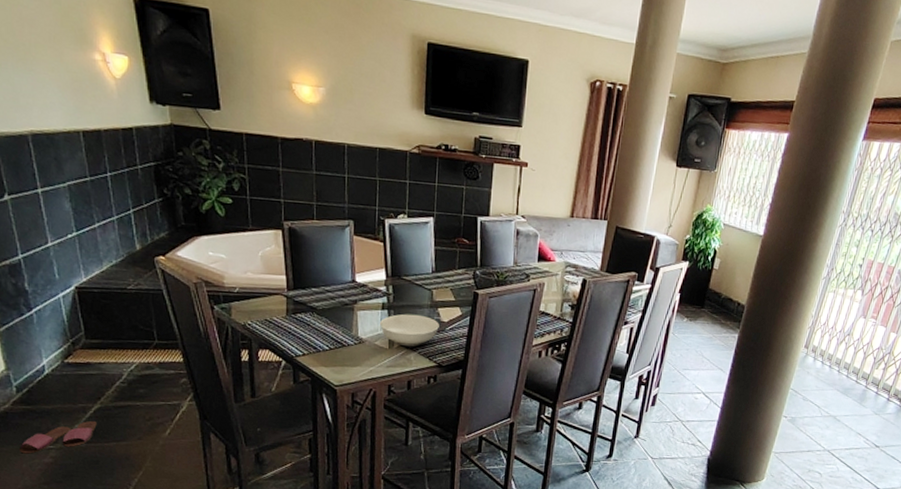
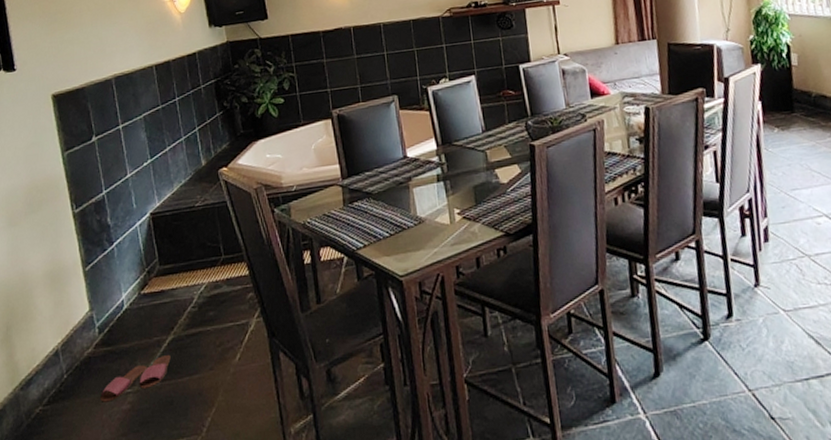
bowl: present [380,314,439,347] -> none [437,180,500,219]

